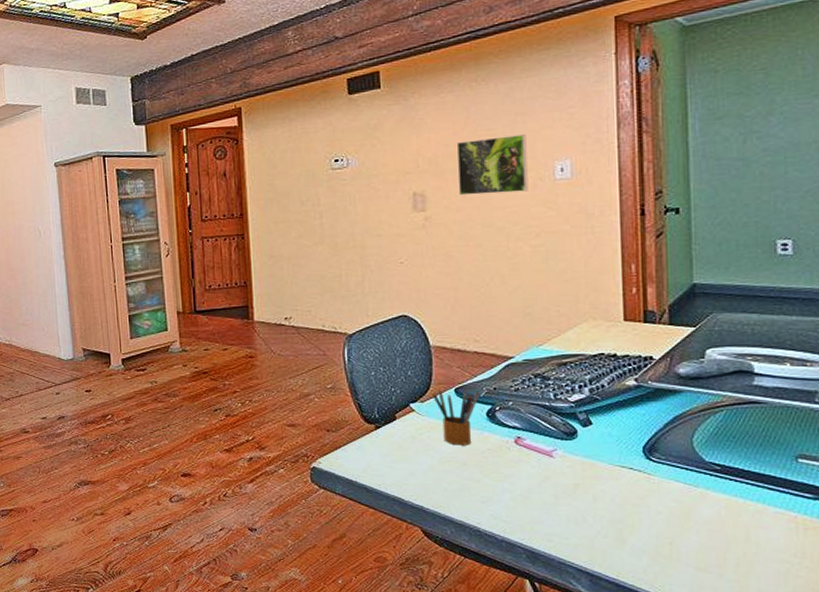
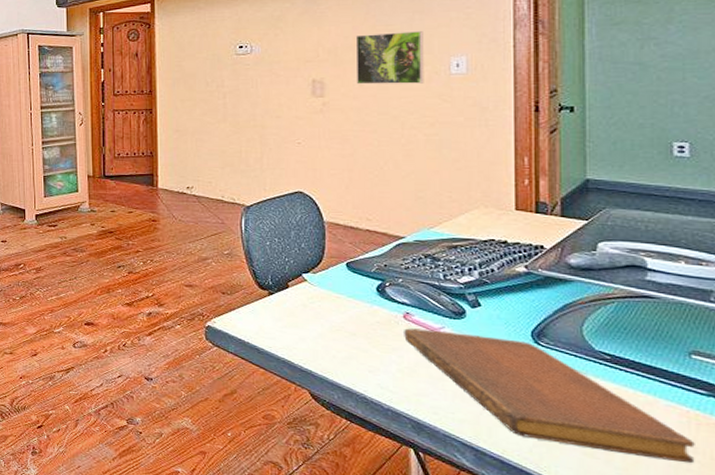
pencil box: present [432,390,479,446] -> none [324,263,370,317]
notebook: none [516,453,803,570] -> present [404,328,695,464]

